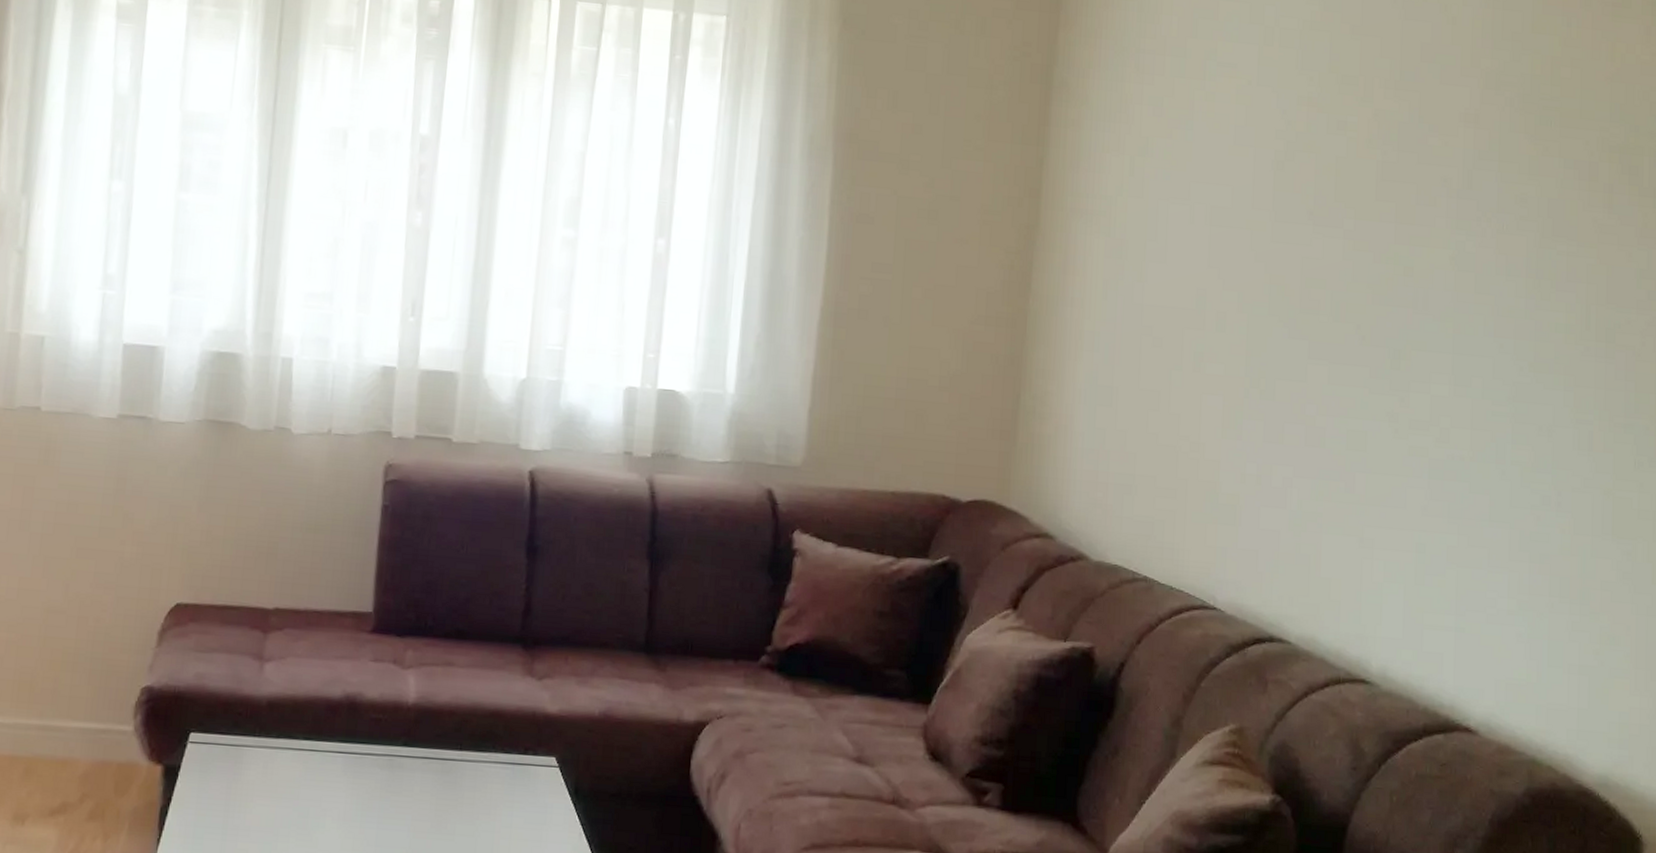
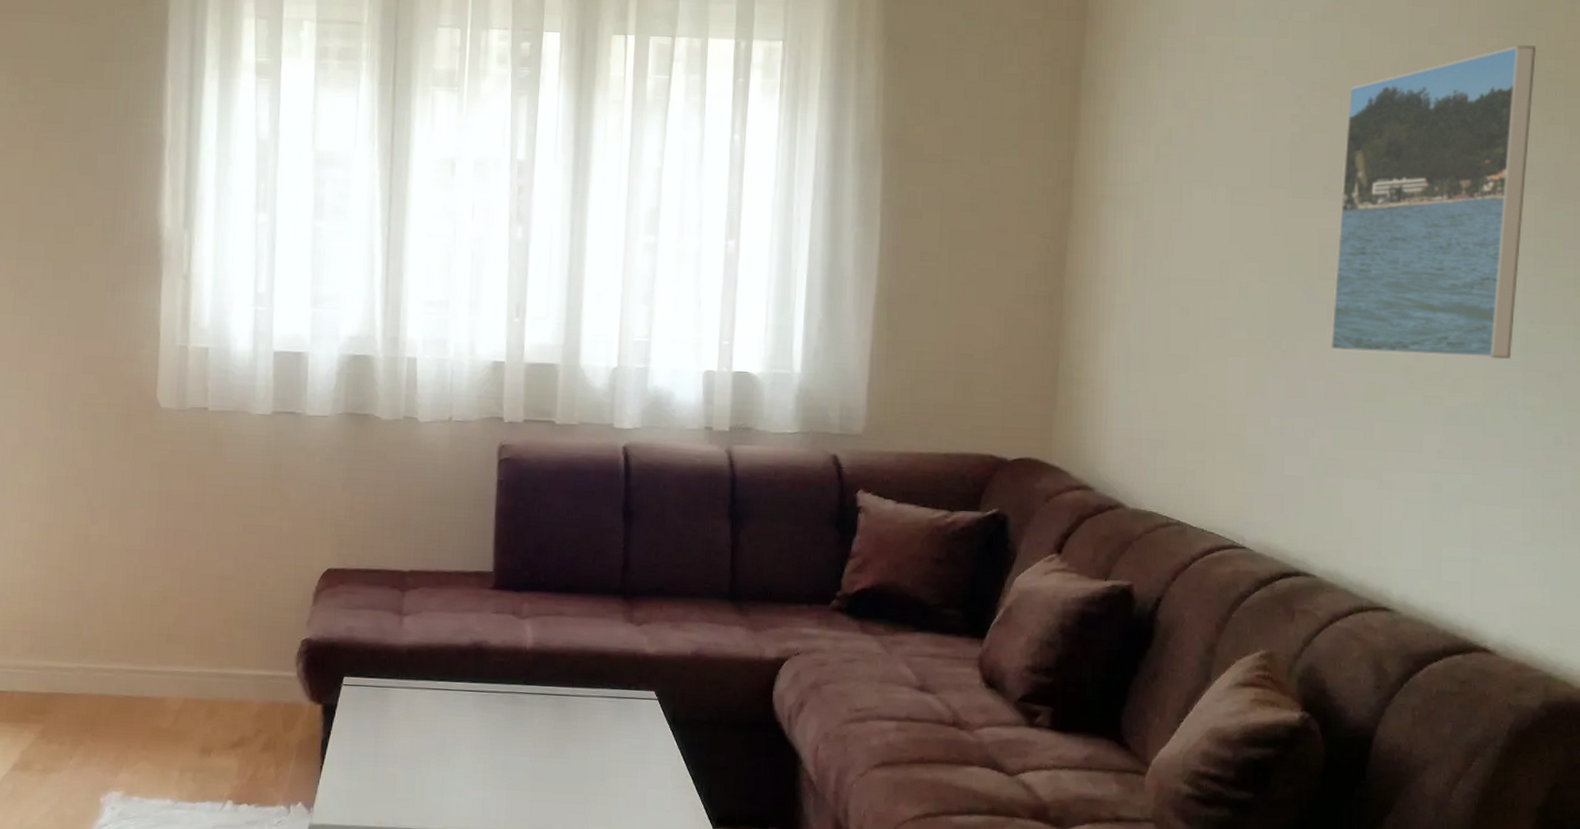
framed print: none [1311,68,1531,410] -> present [1329,45,1536,360]

